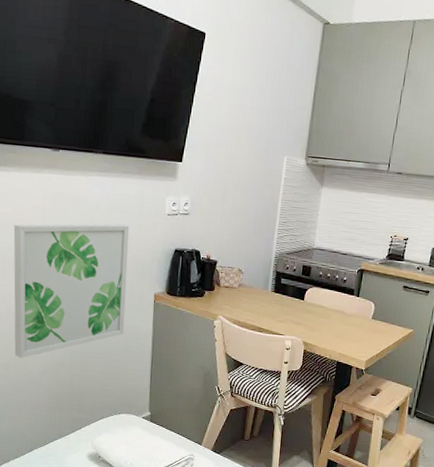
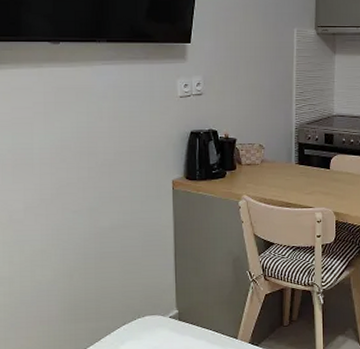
wall art: present [13,224,130,358] -> none [13,112,142,269]

